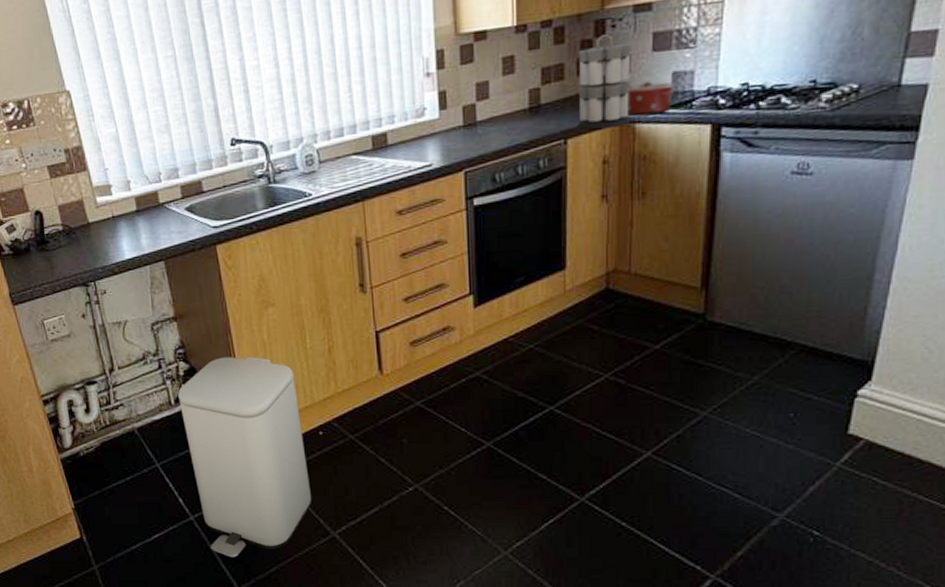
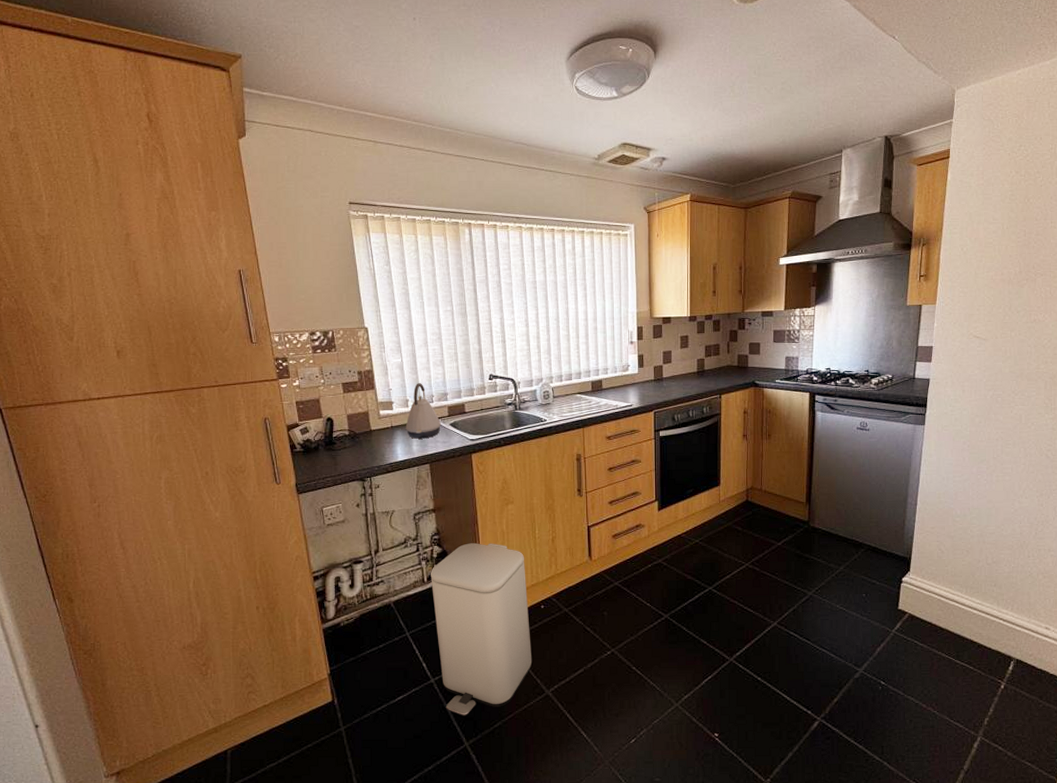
kettle: none [129,157,174,231] -> present [405,383,441,439]
spice rack: present [577,34,631,130] -> none [727,329,761,390]
casserole: present [628,80,677,116] -> none [759,360,788,384]

